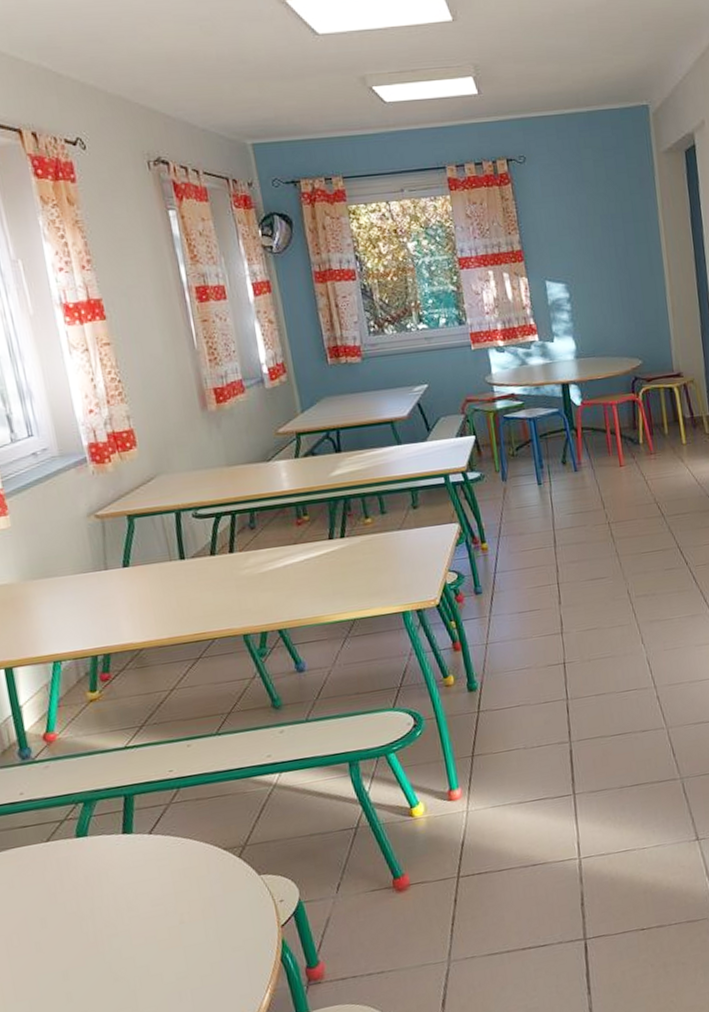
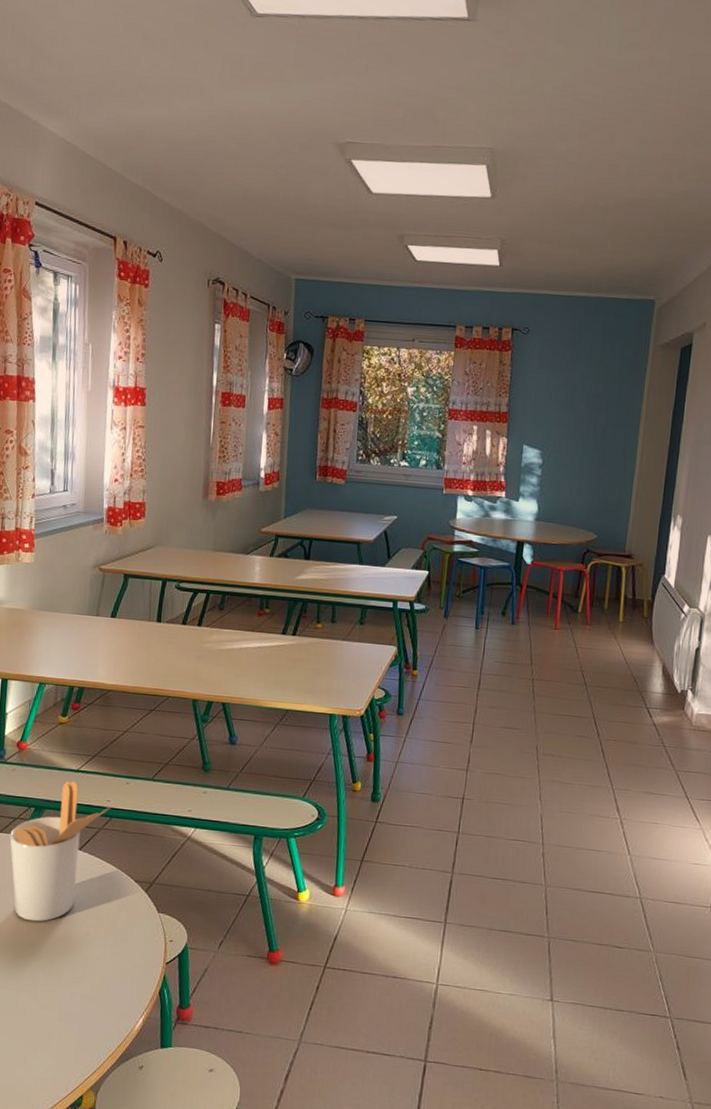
utensil holder: none [59,760,177,929] -> present [9,781,112,922]

